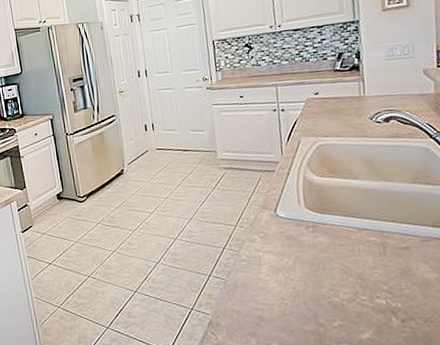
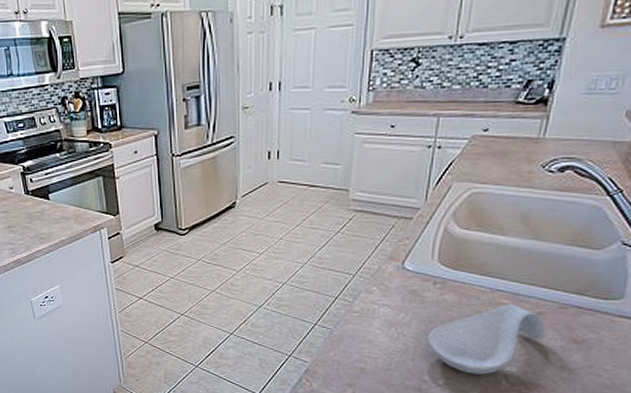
spoon rest: none [312,241,418,313] -> present [427,305,546,375]

